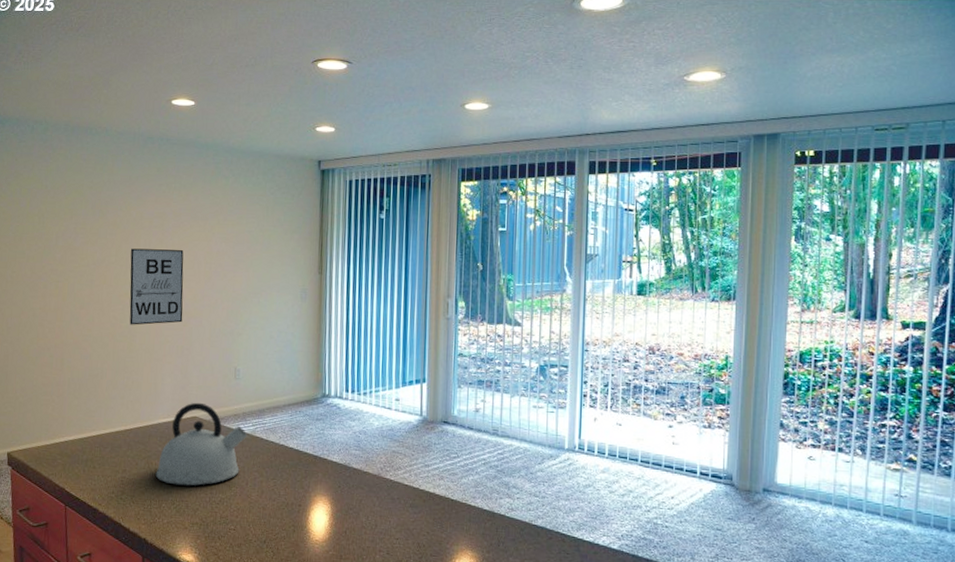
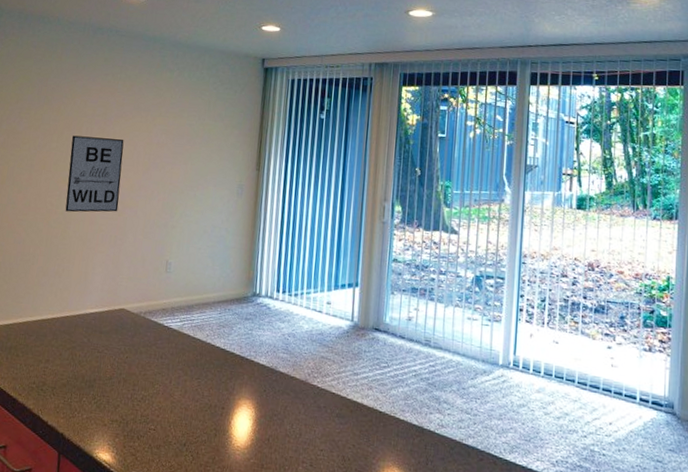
kettle: present [155,402,247,486] -> none [78,294,175,381]

